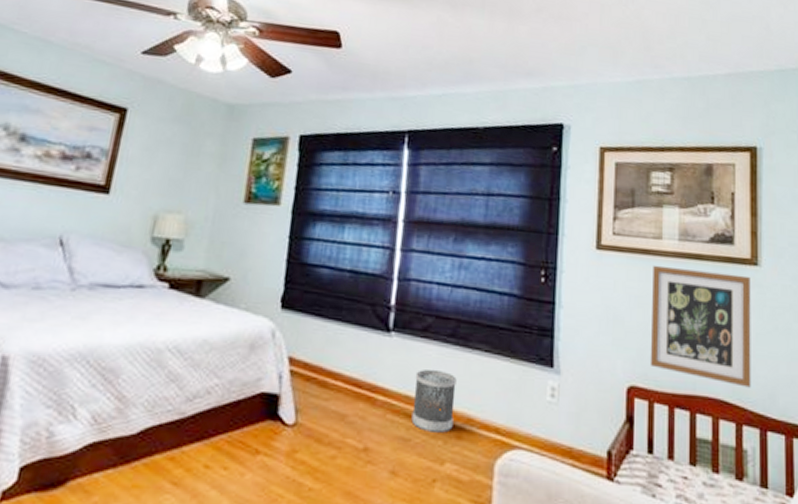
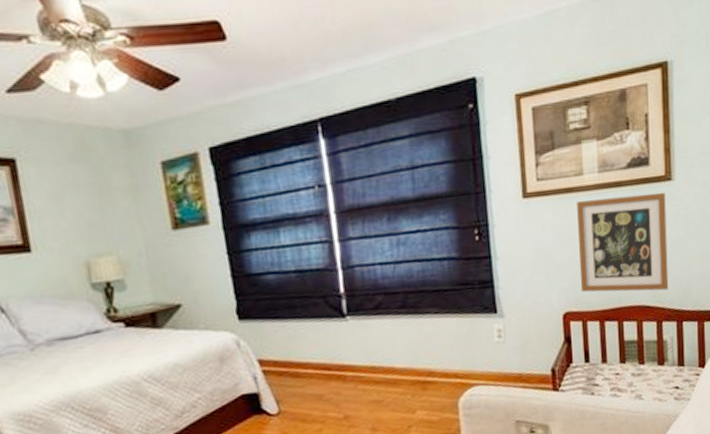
wastebasket: present [411,369,457,433] -> none [376,338,418,391]

